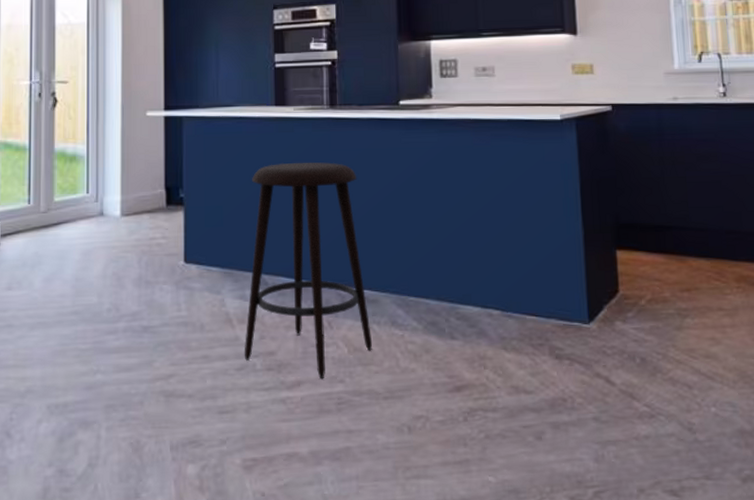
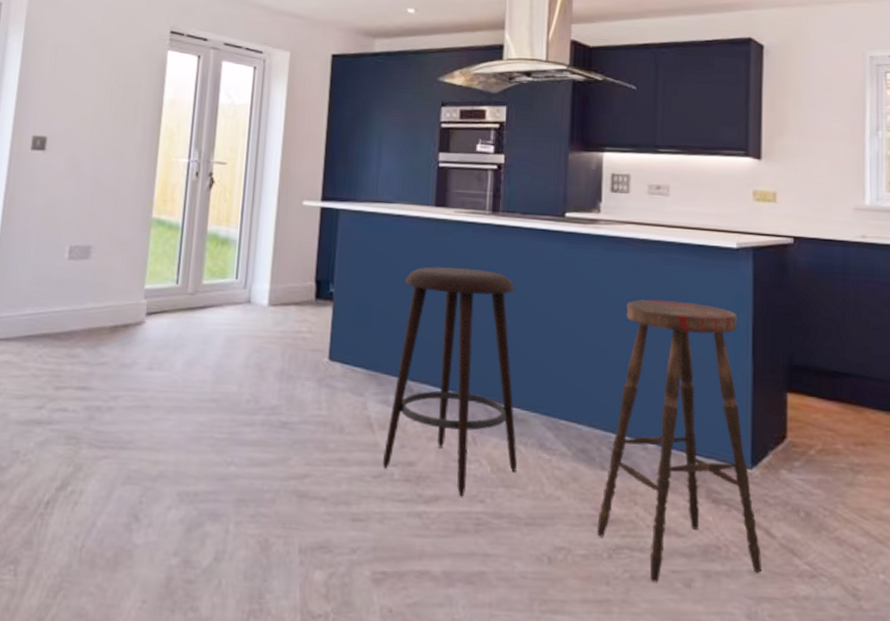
bar stool: none [451,174,606,439] -> present [597,299,762,583]

